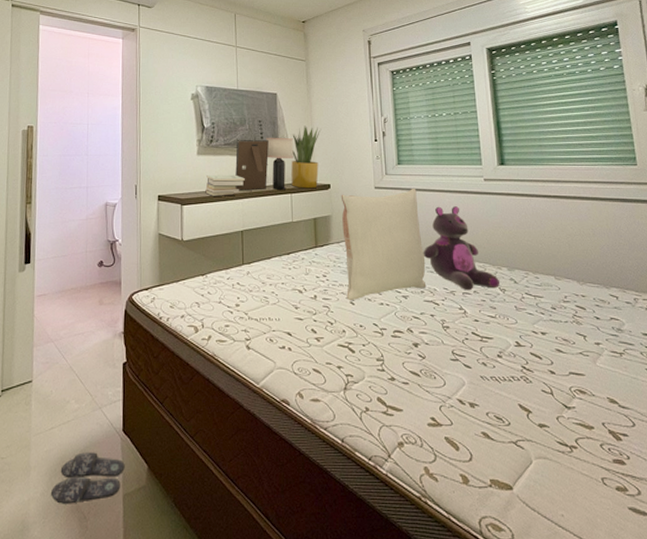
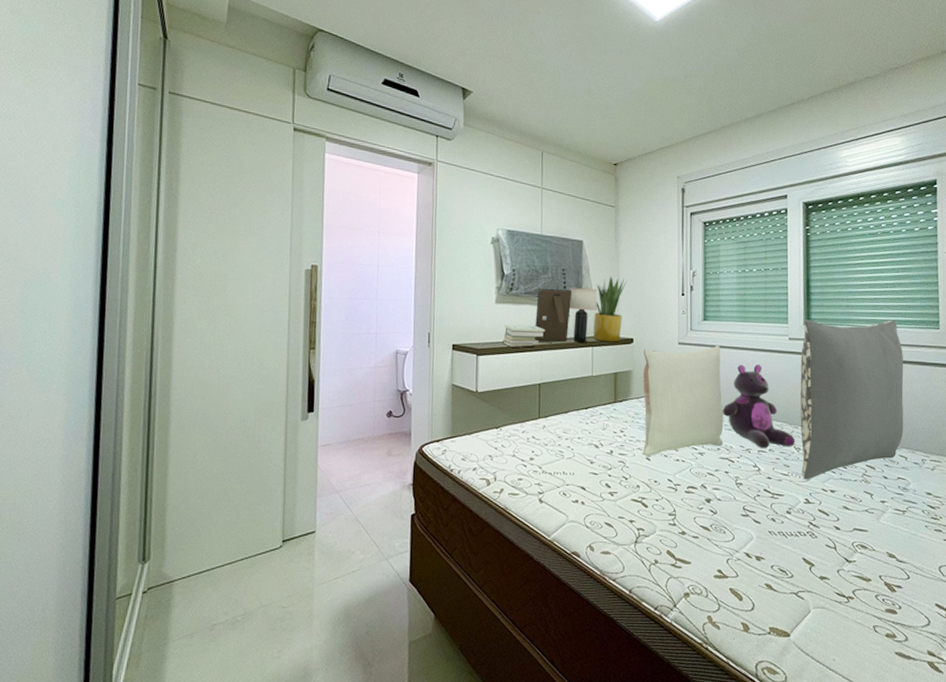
slippers: present [51,452,125,504] -> none [335,602,411,651]
pillow: none [497,158,612,322] -> present [800,319,904,480]

